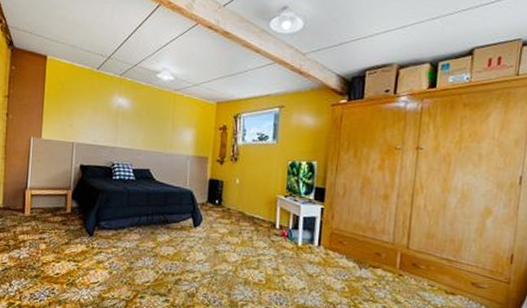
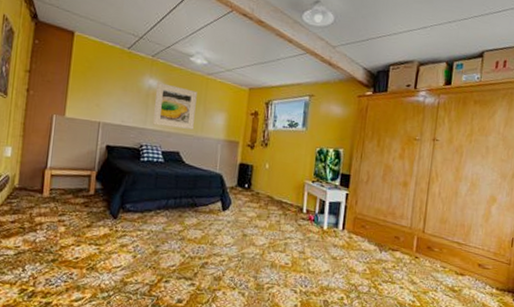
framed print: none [122,101,165,147] -> present [152,82,197,130]

